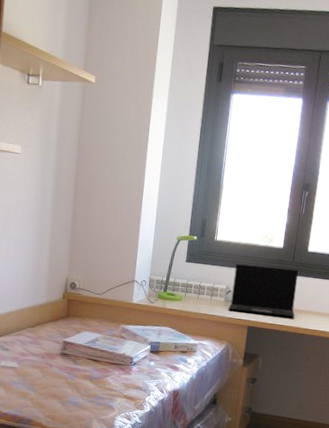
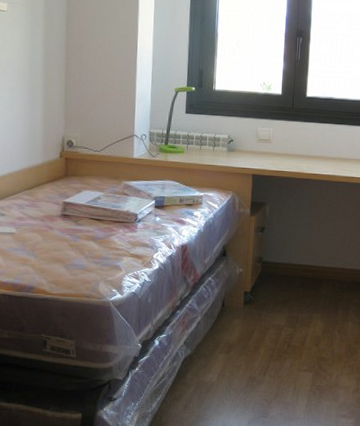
laptop: present [229,263,299,318] -> none [232,112,299,164]

